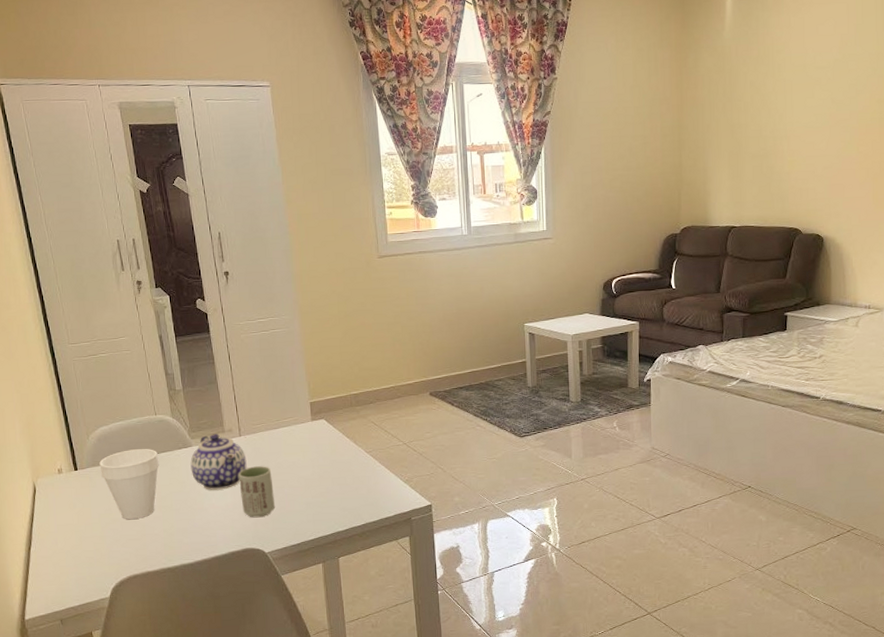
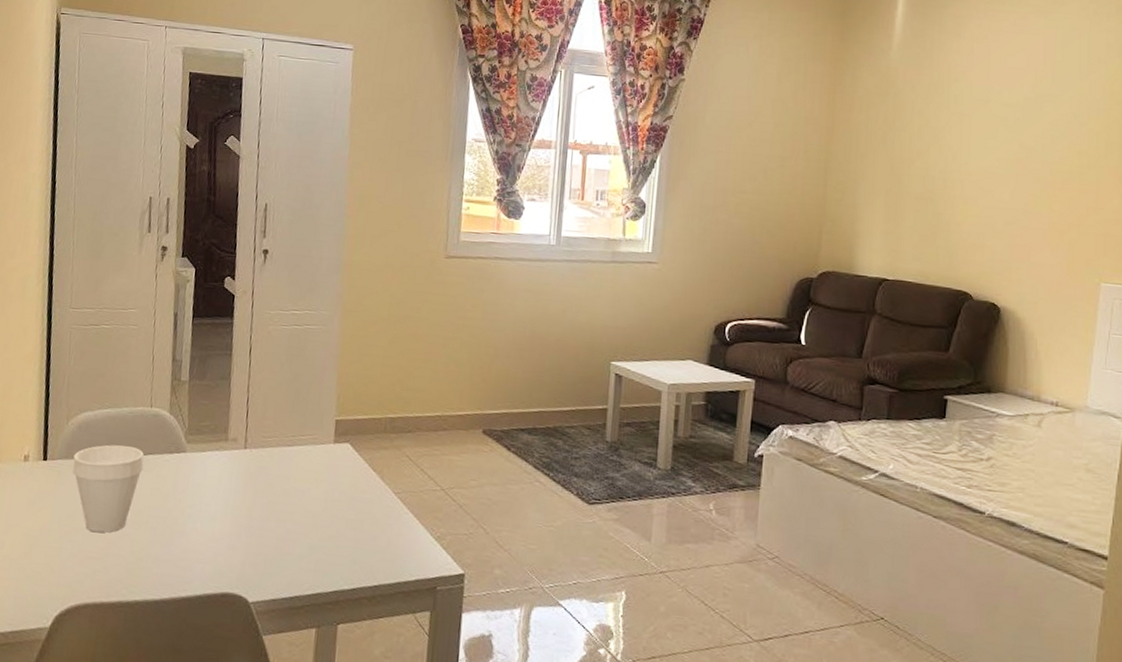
teapot: present [190,434,247,490] -> none [178,441,248,512]
cup: present [238,466,275,518] -> none [231,488,275,556]

